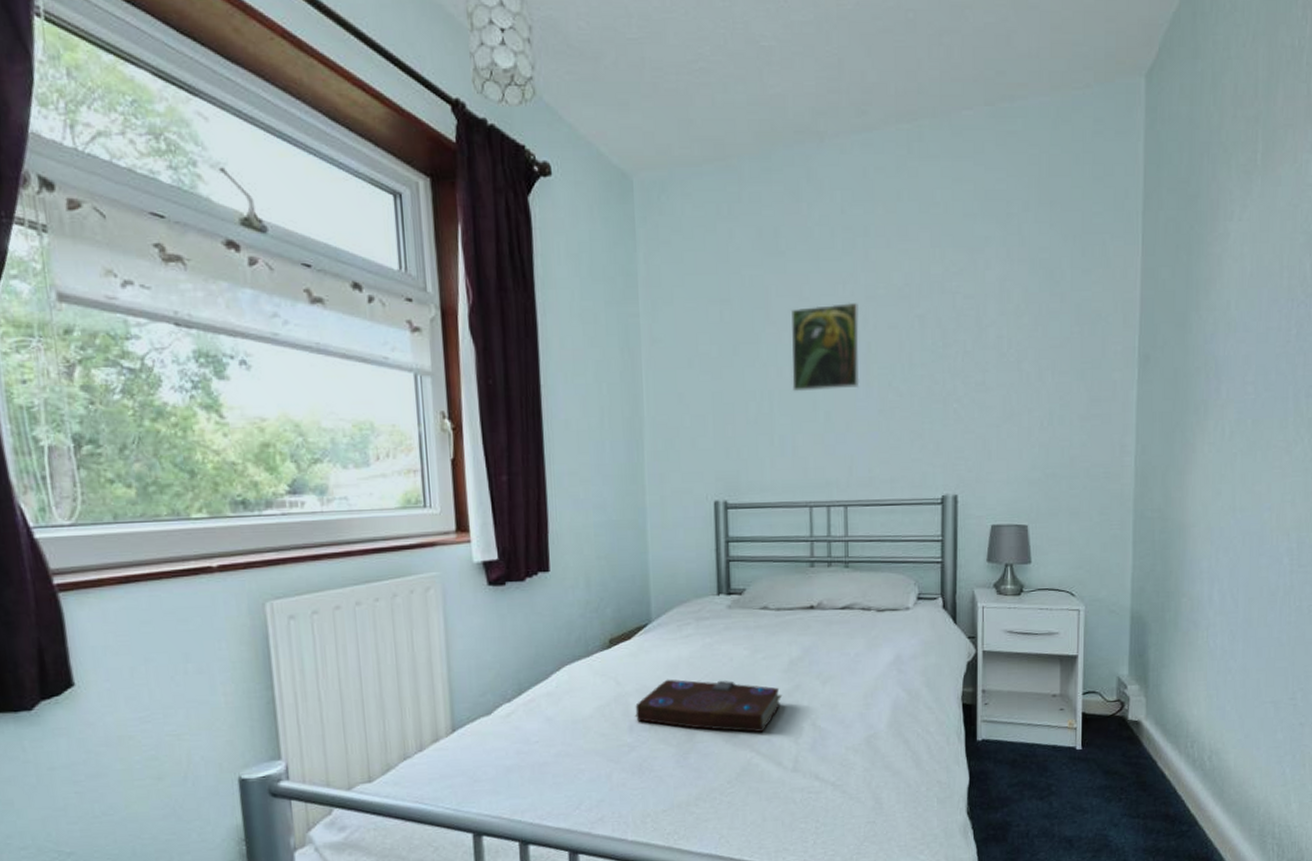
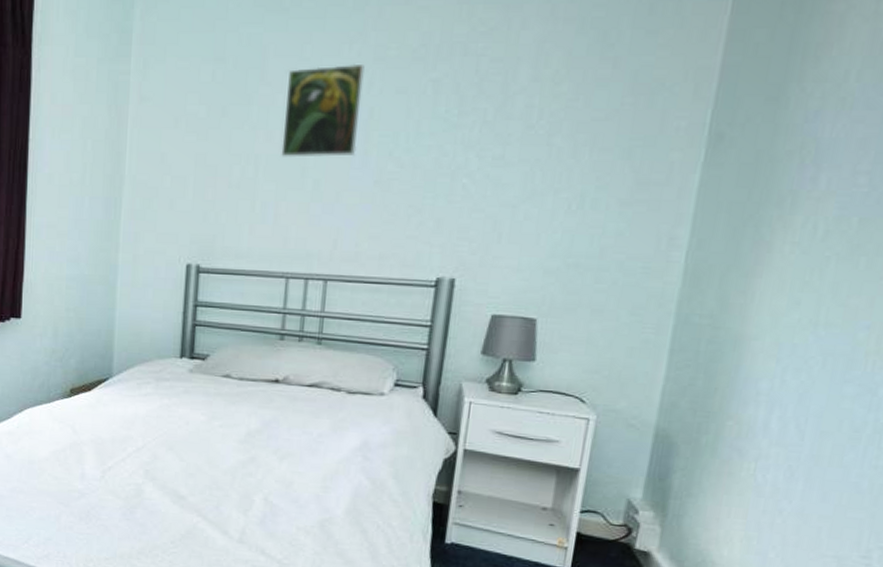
book: present [634,679,783,733] -> none [87,434,236,499]

